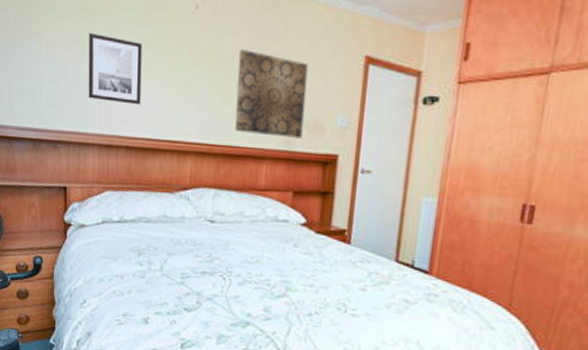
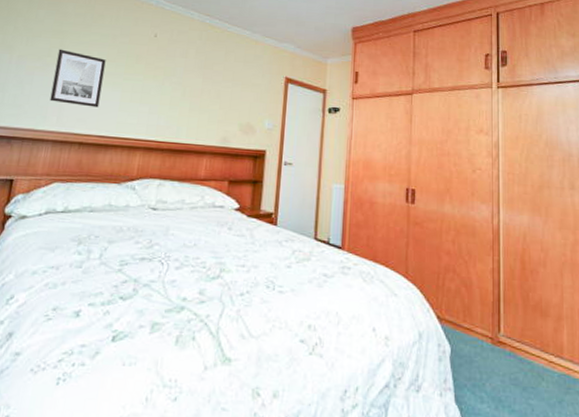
wall art: present [234,50,309,139] -> none [180,68,243,137]

